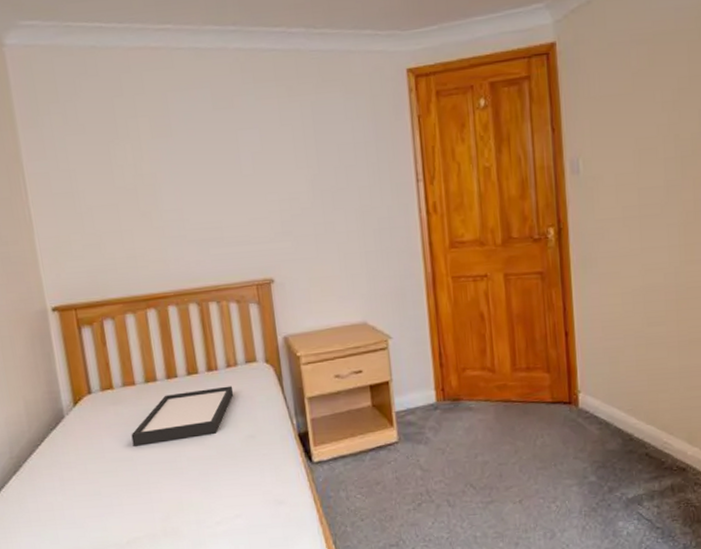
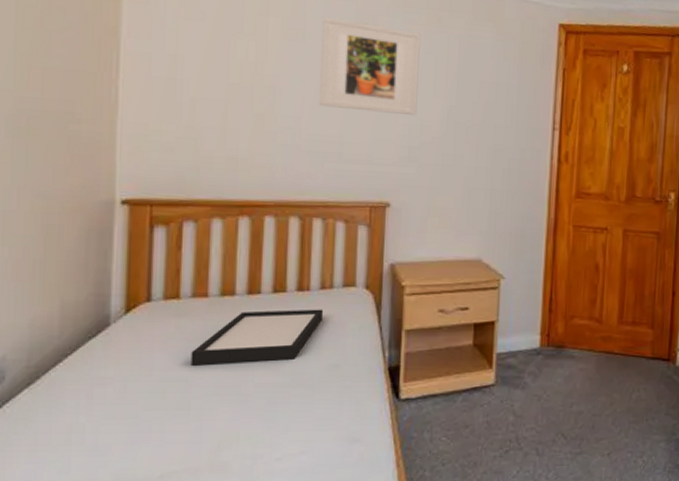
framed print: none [184,106,284,196] -> present [319,16,421,115]

